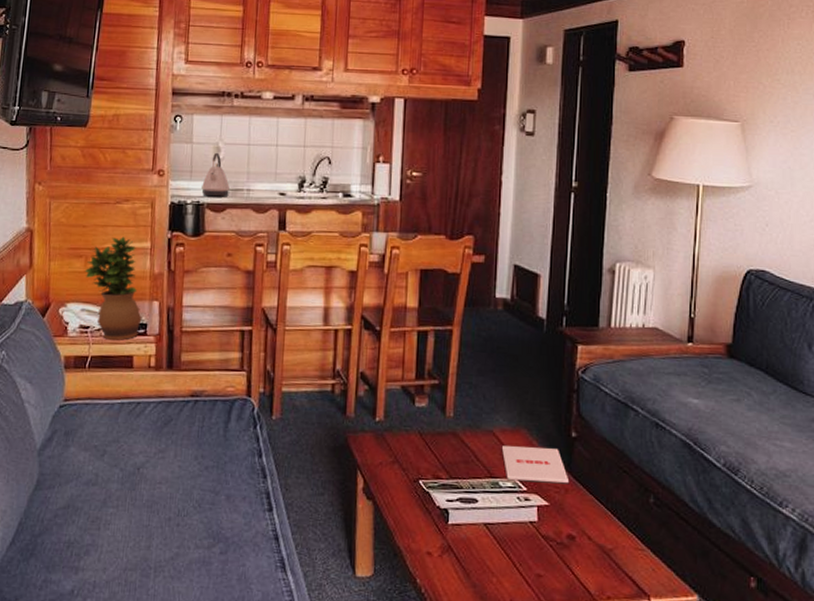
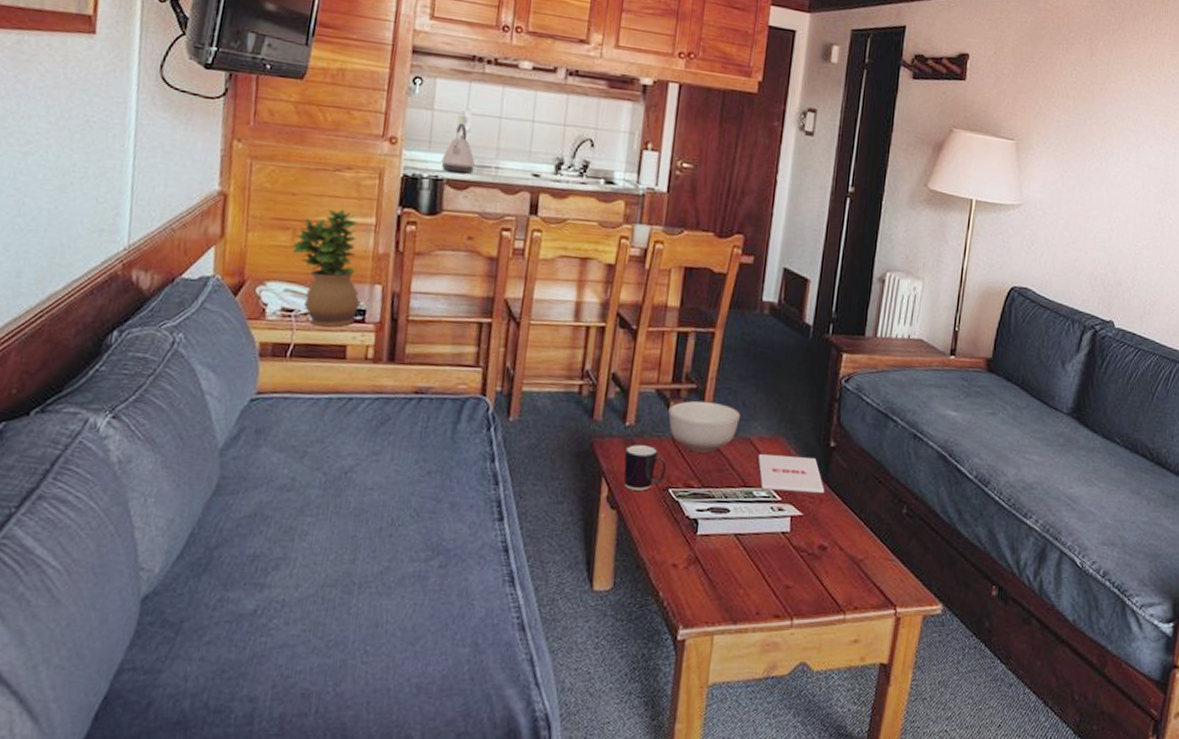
mug: none [376,439,416,483] -> present [623,444,667,491]
bowl: none [414,395,483,446] -> present [668,400,741,453]

